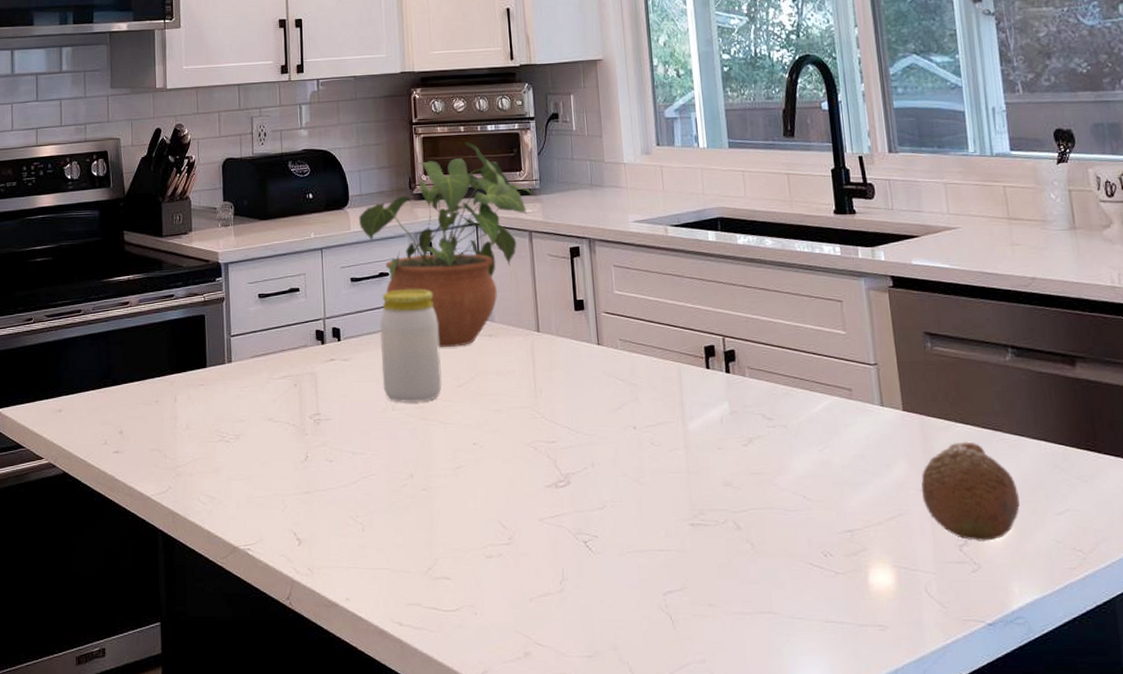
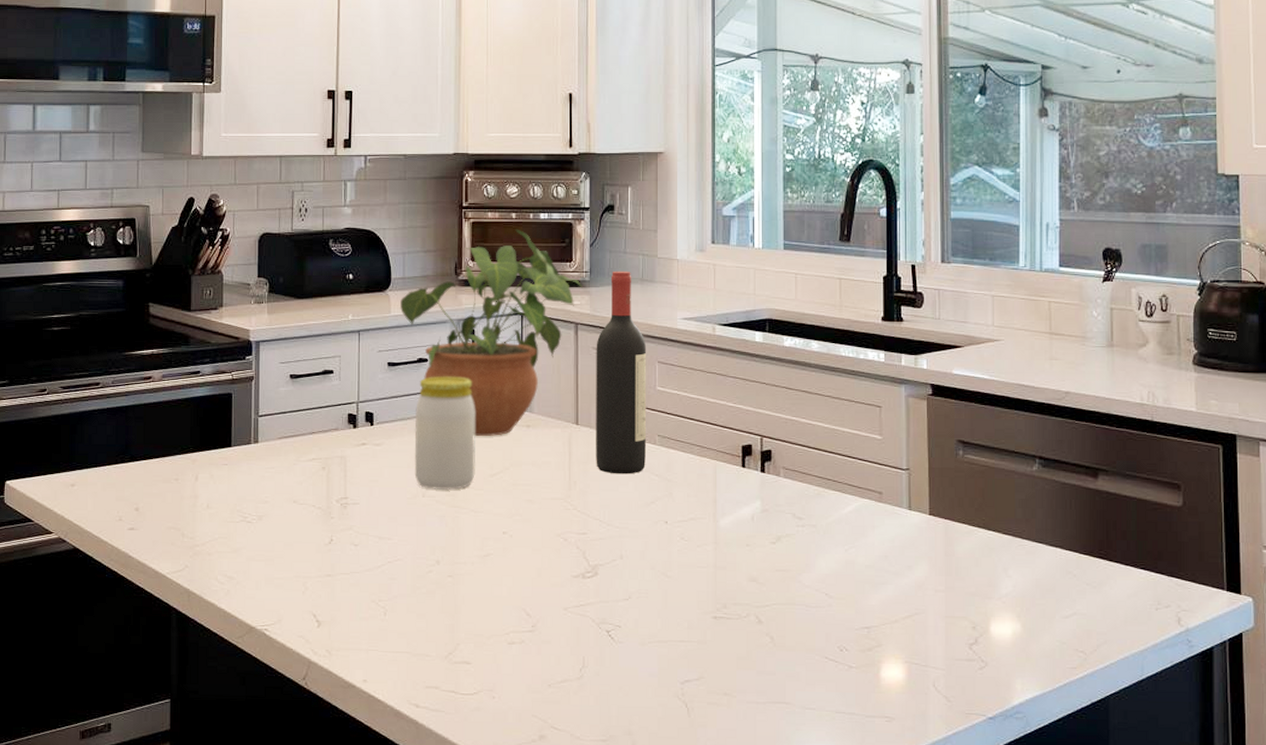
wine bottle: none [551,177,610,381] -> present [596,270,647,475]
fruit: present [921,440,1020,541] -> none [939,545,1031,641]

